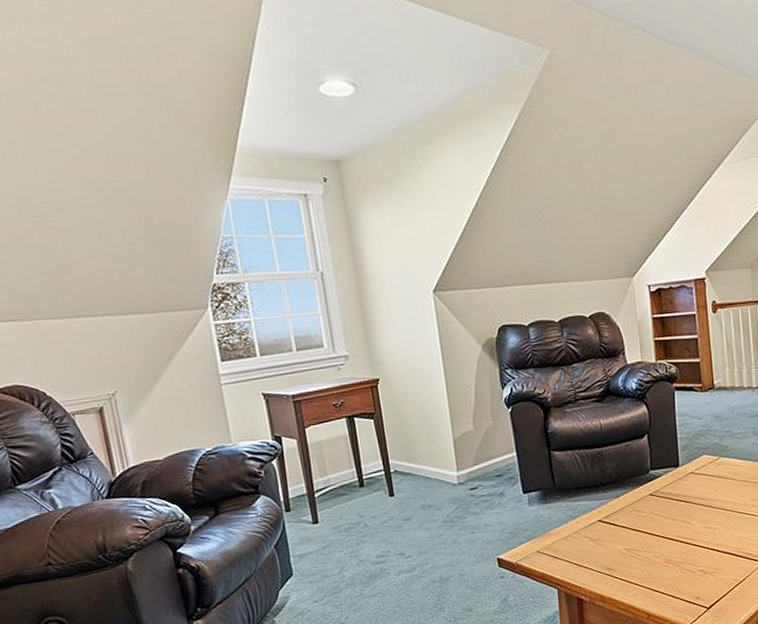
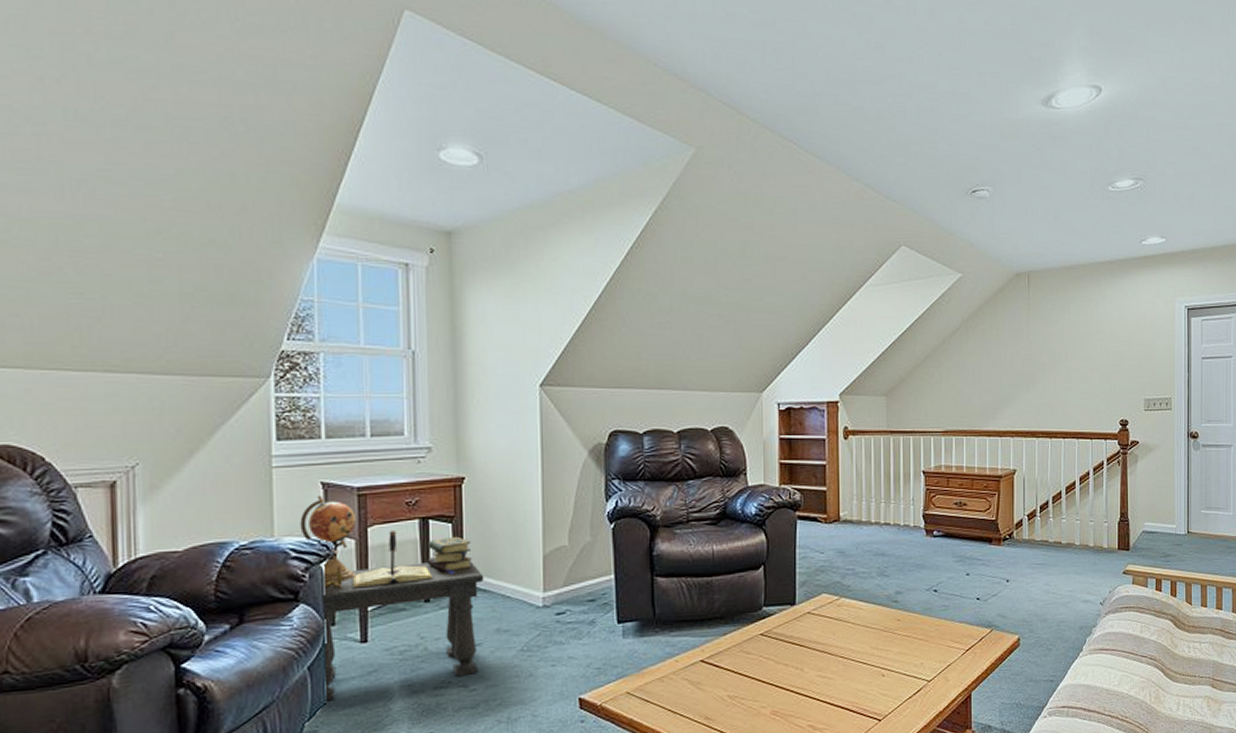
side table: none [250,404,411,573] -> present [300,494,484,701]

